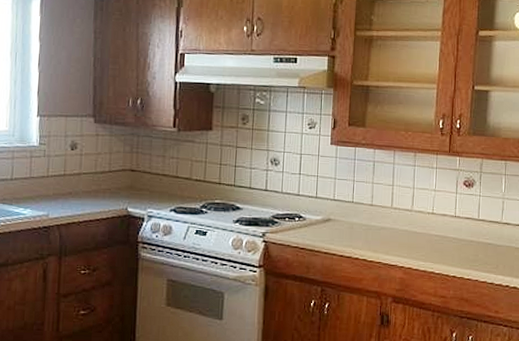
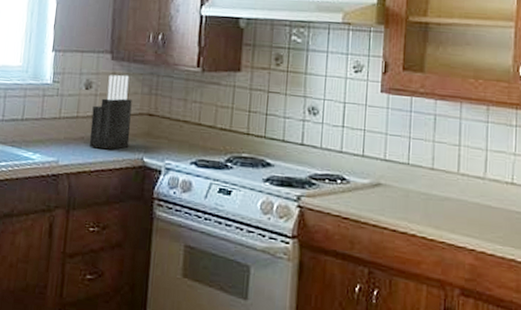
knife block: none [77,136,115,203] -> present [89,75,132,150]

